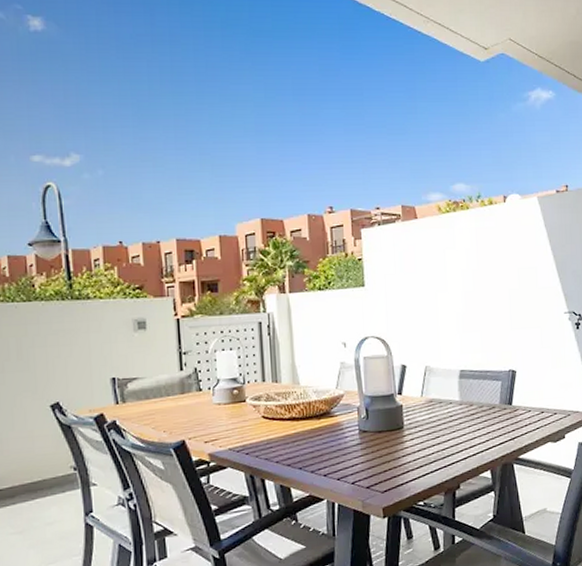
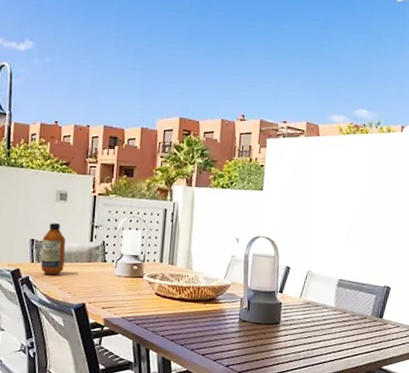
bottle: none [124,356,155,415] -> present [41,223,66,275]

